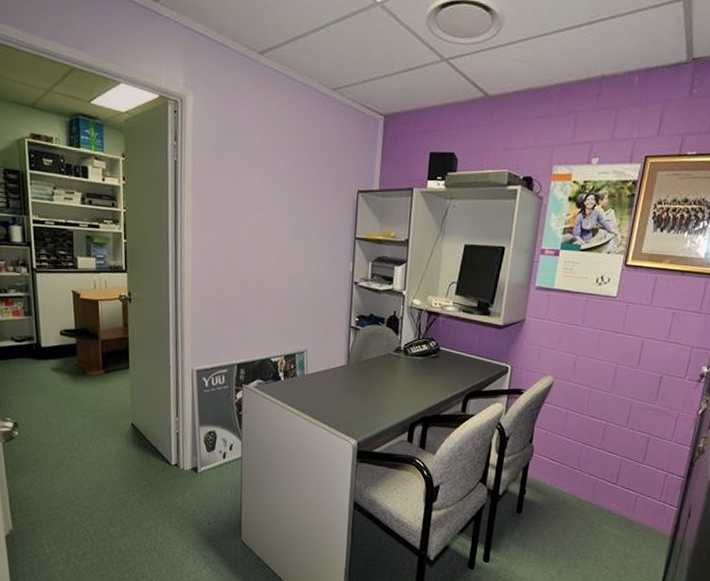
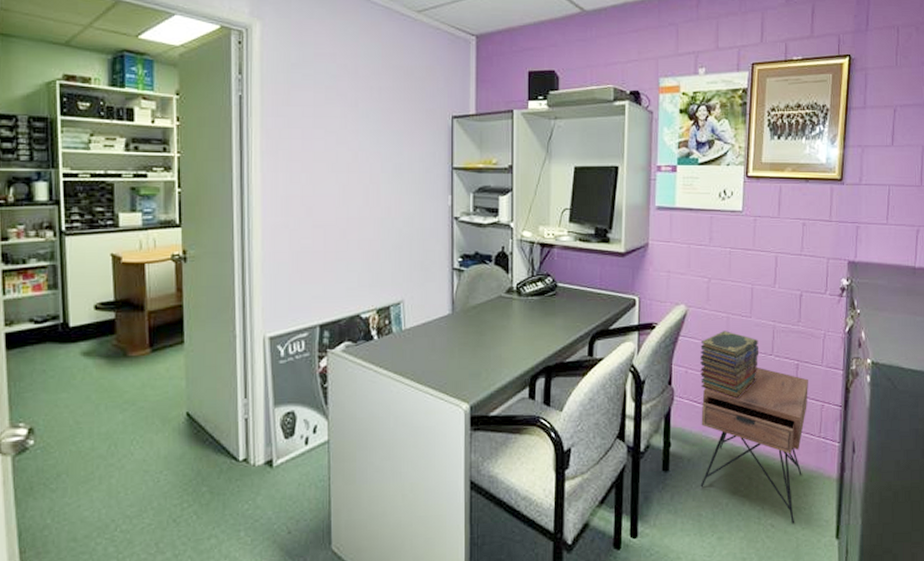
nightstand: none [547,437,657,568] -> present [700,368,808,524]
book stack: none [558,402,616,462] -> present [699,331,760,400]

